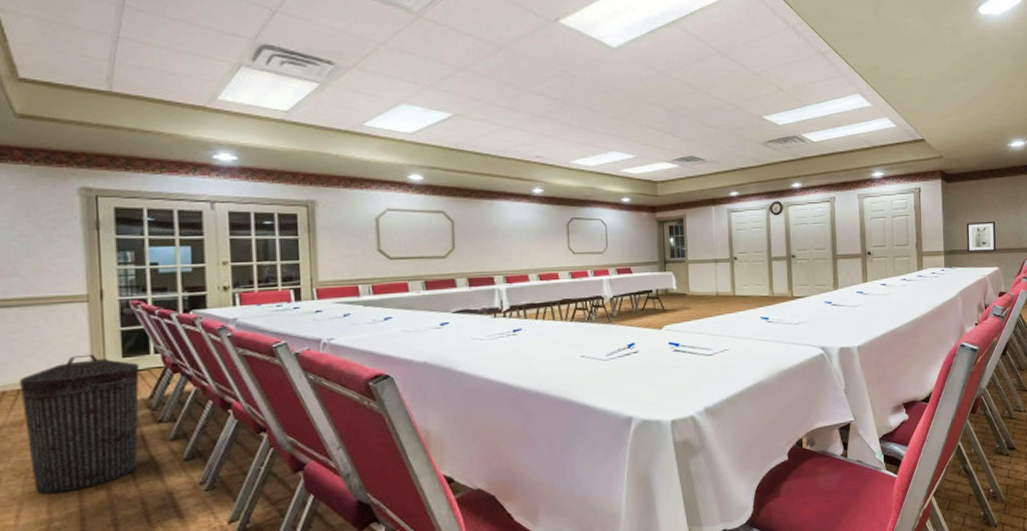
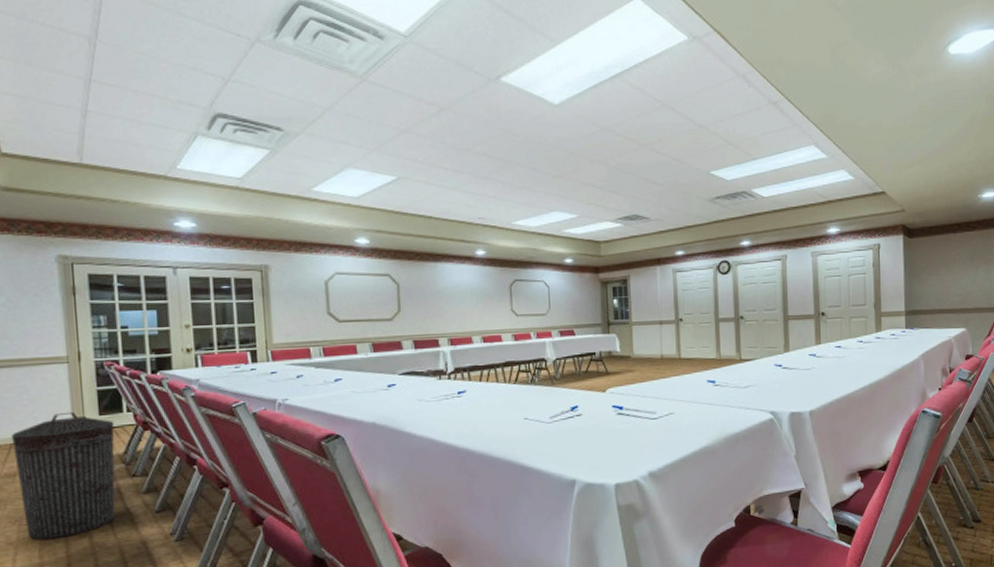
wall art: present [966,221,996,253] -> none [930,278,964,313]

